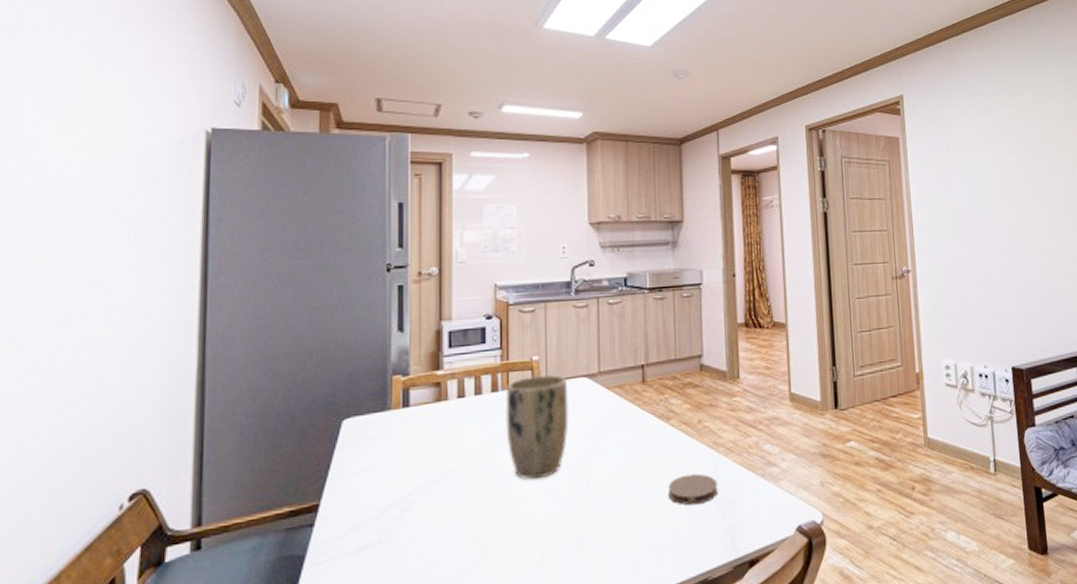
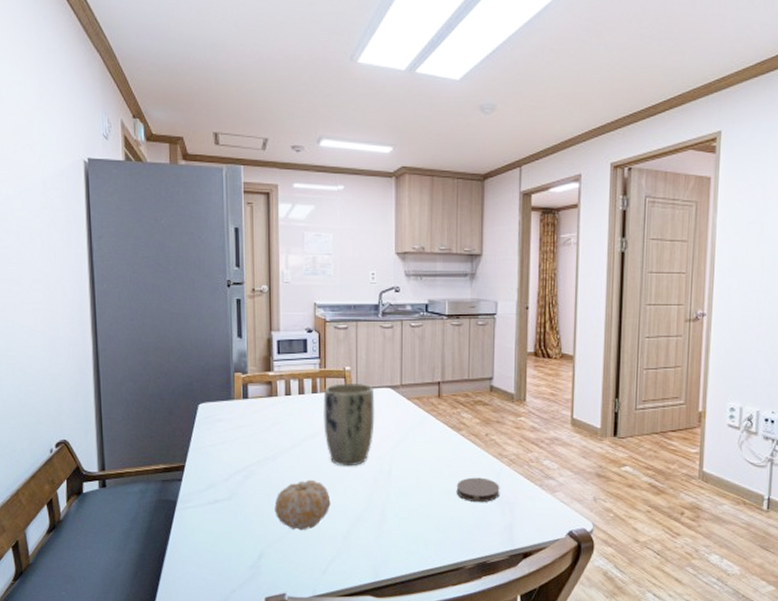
fruit: none [441,502,515,573] -> present [274,480,331,531]

